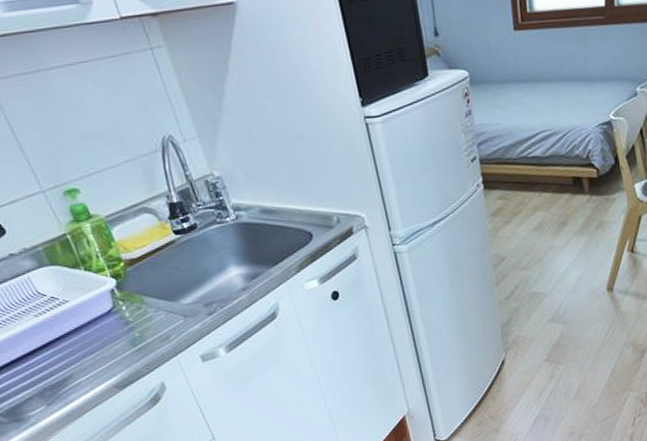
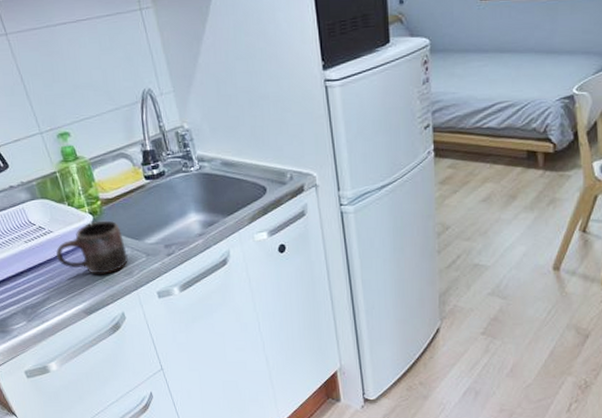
mug: none [73,283,163,344] -> present [55,220,129,274]

